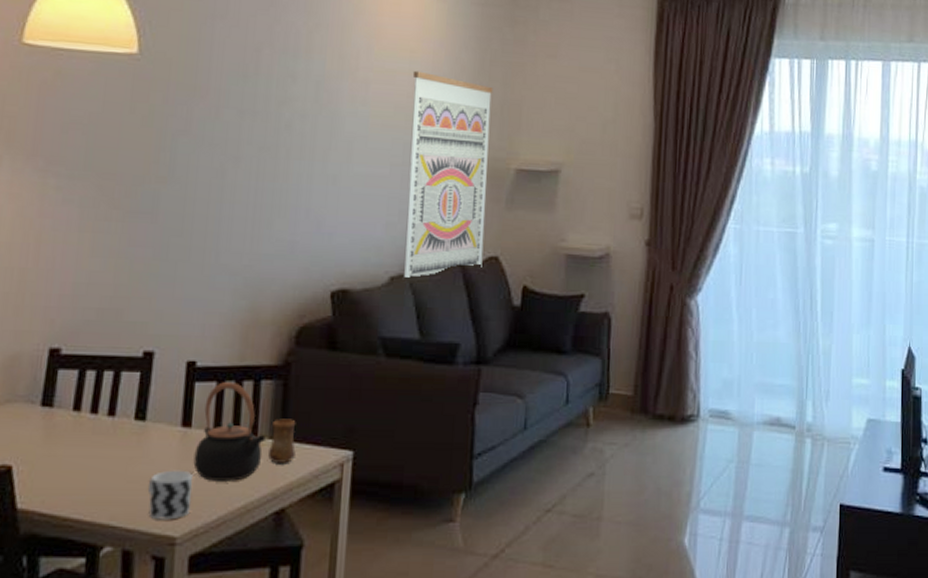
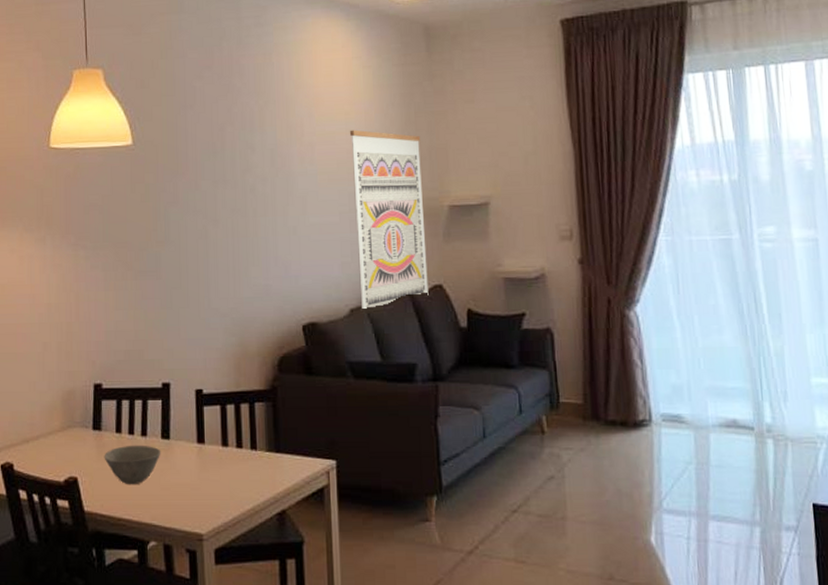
bowl: none [52,426,133,477] -> present [104,445,161,485]
cup: present [147,470,192,520] -> none [177,479,212,520]
teapot: present [193,382,267,481] -> none [209,405,265,488]
cup: present [267,419,296,465] -> none [266,434,289,473]

